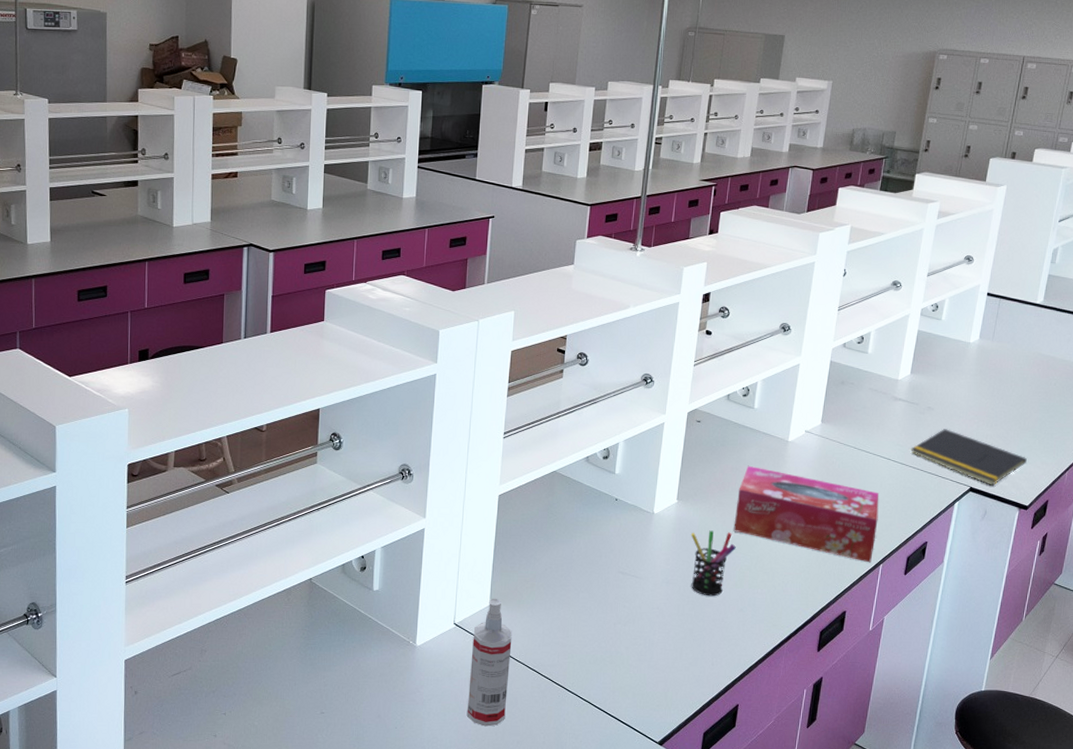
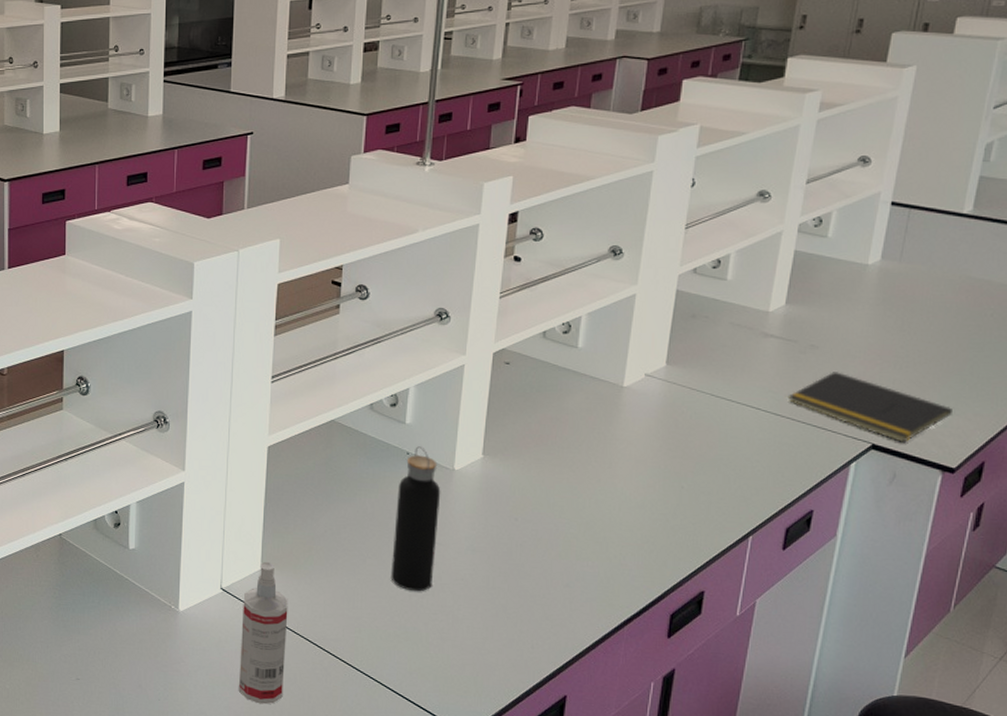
water bottle: none [599,493,643,620] -> present [390,446,441,592]
pen holder: present [690,530,736,597] -> none [500,491,559,568]
tissue box: present [733,465,880,563] -> none [555,415,746,534]

